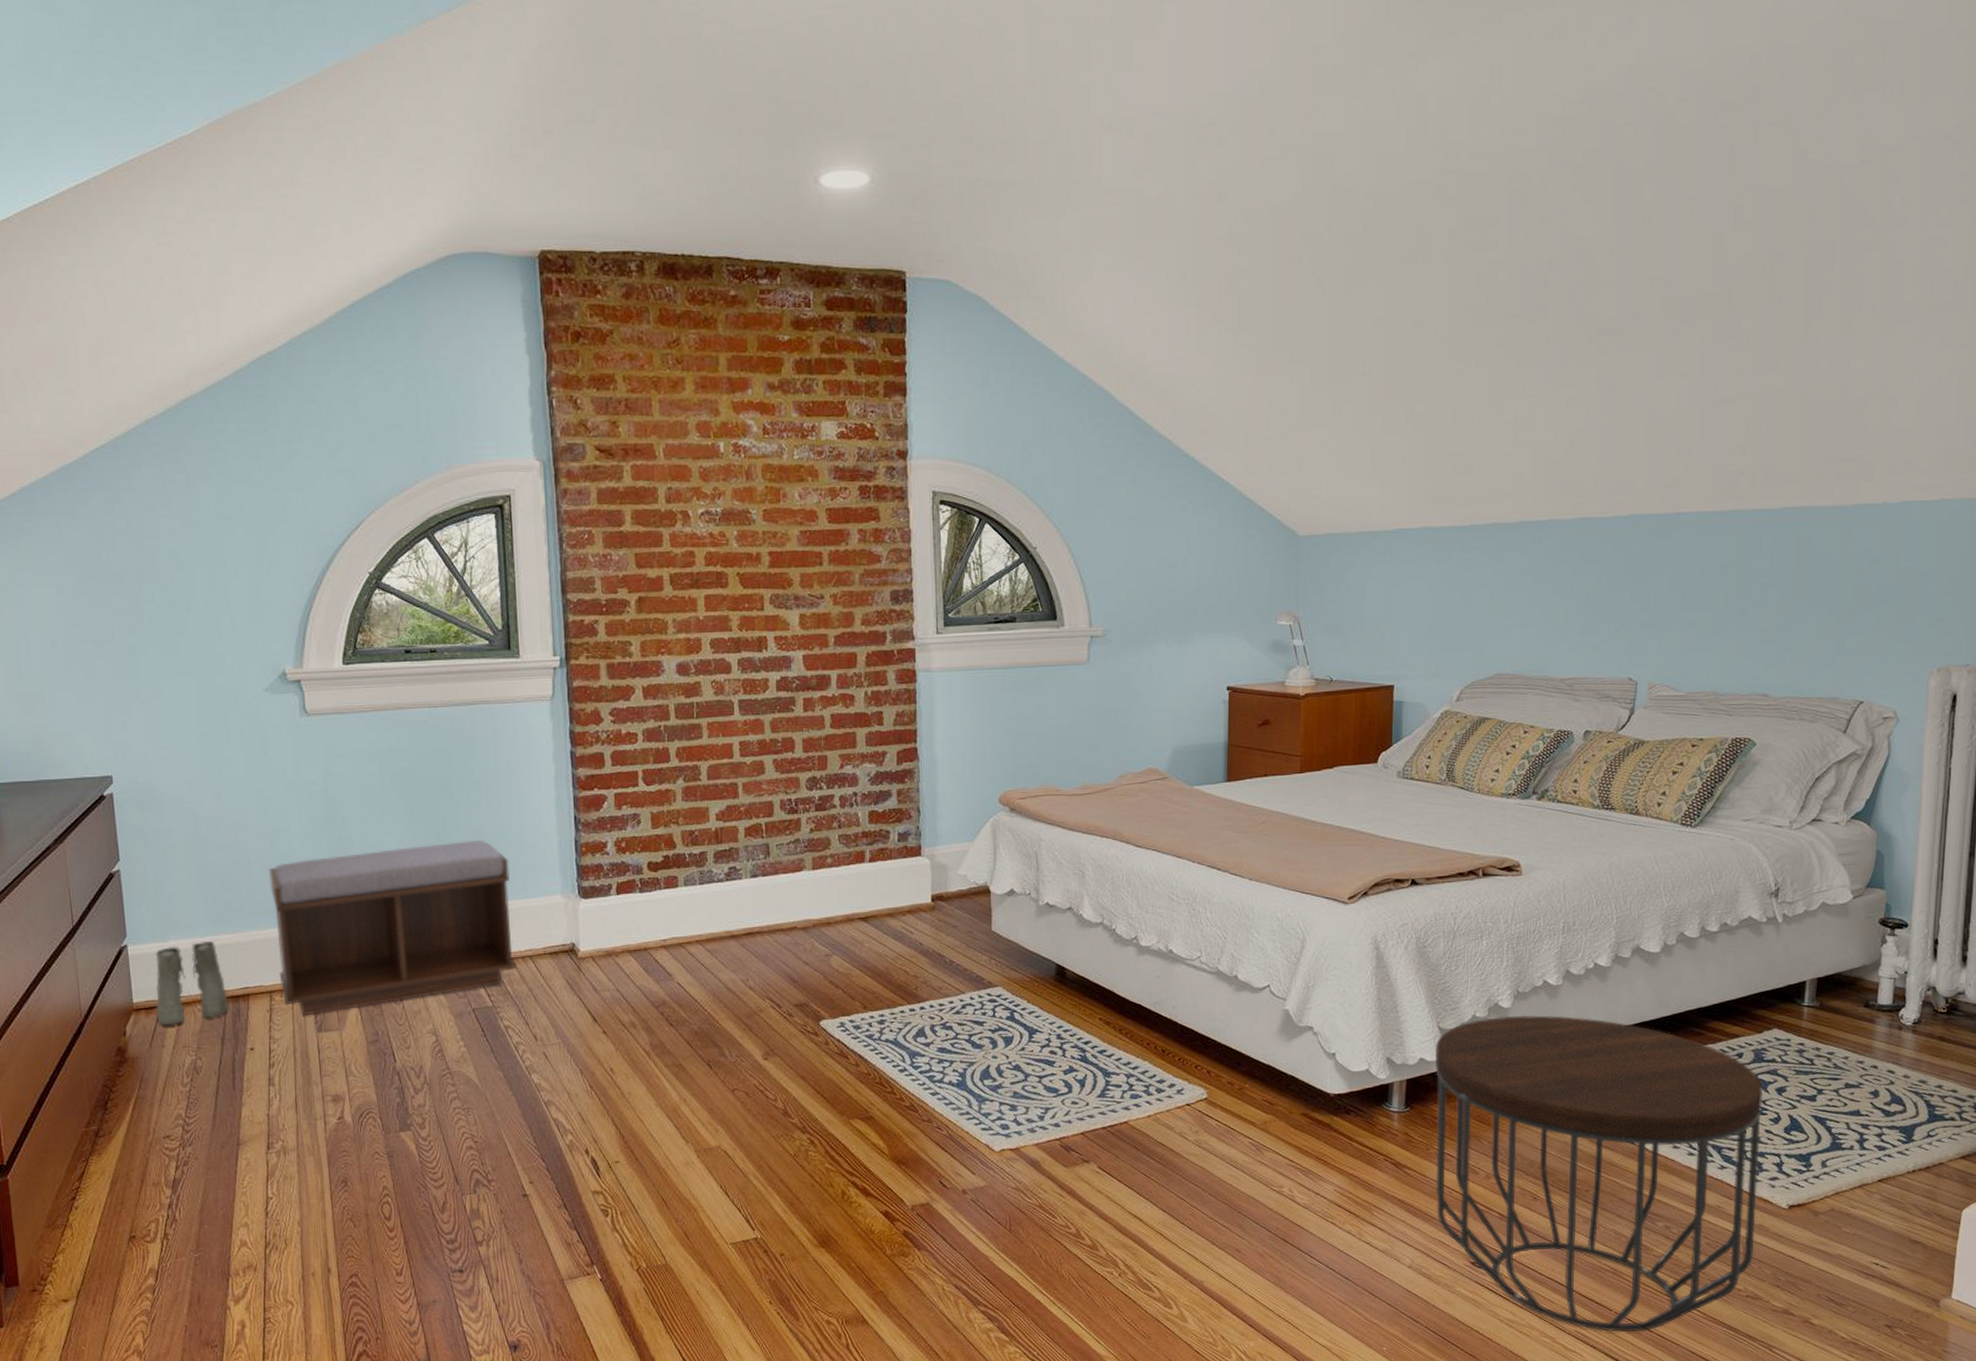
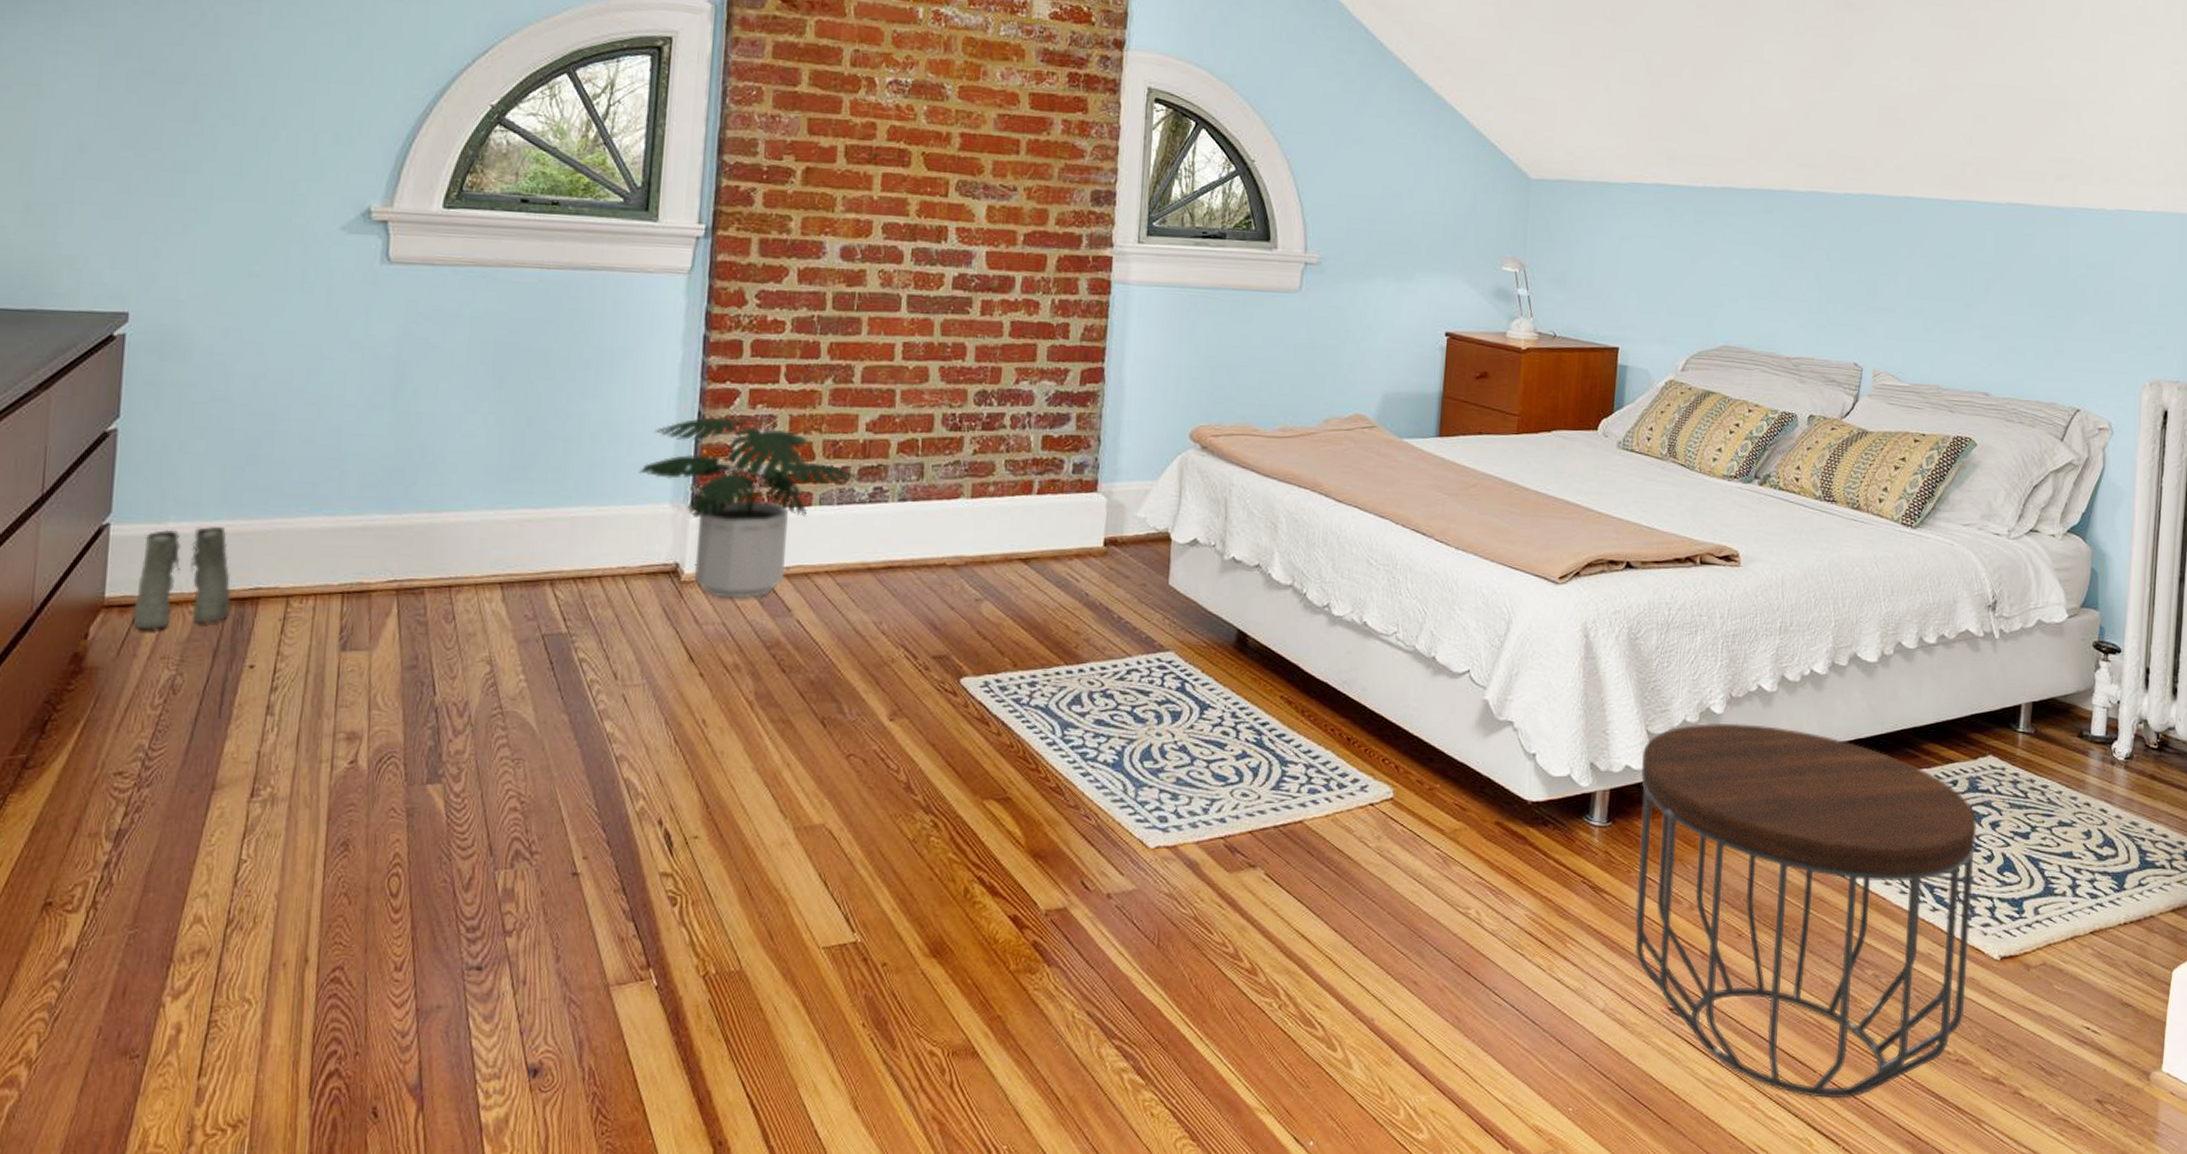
bench: present [268,839,516,1016] -> none [301,429,612,630]
potted plant: none [532,820,716,969] -> present [639,417,861,599]

